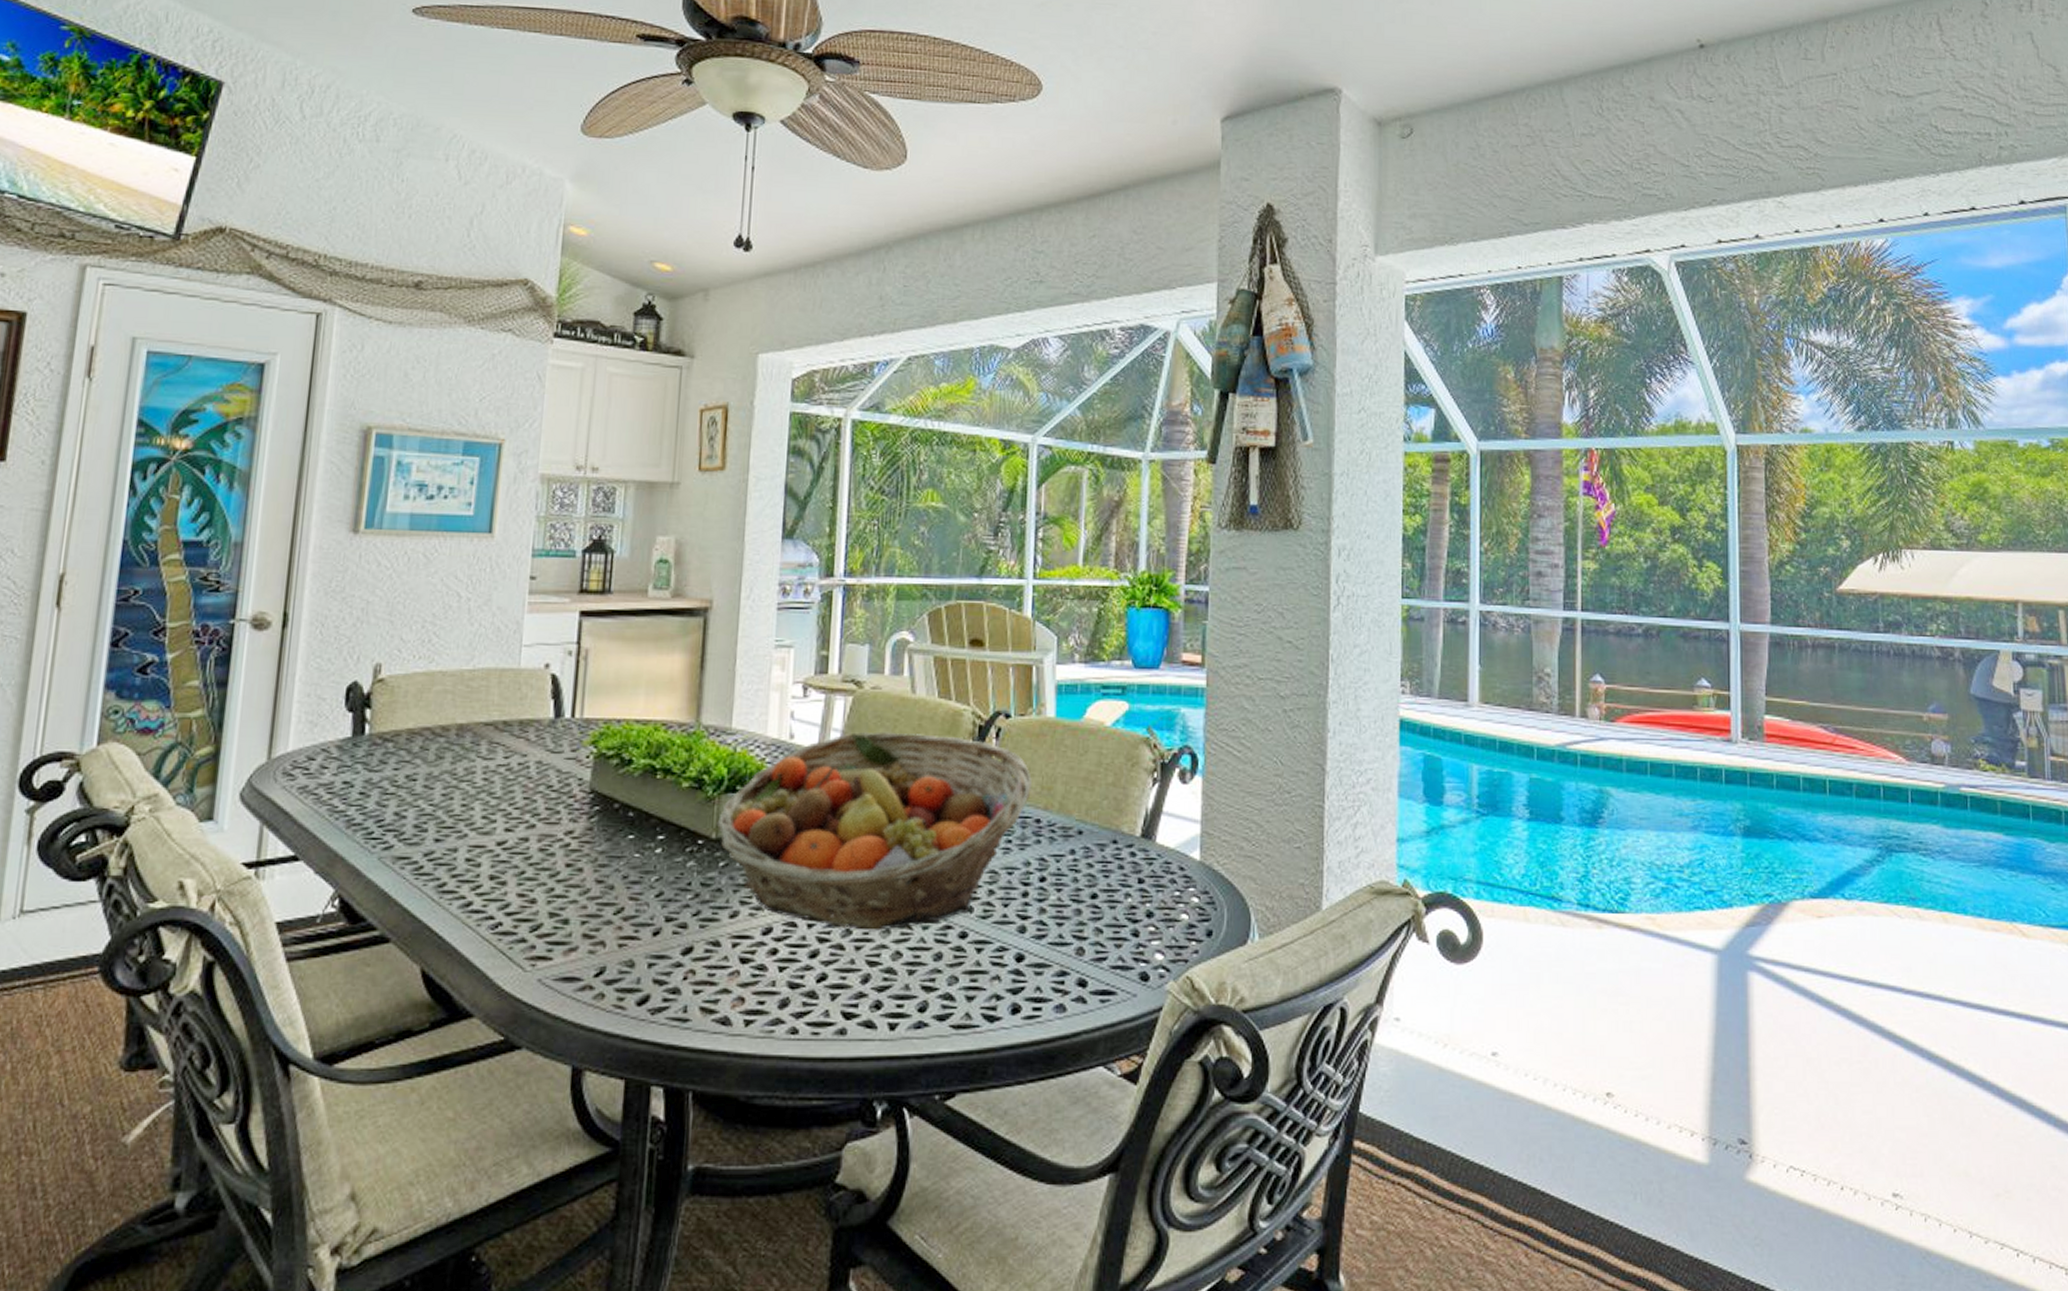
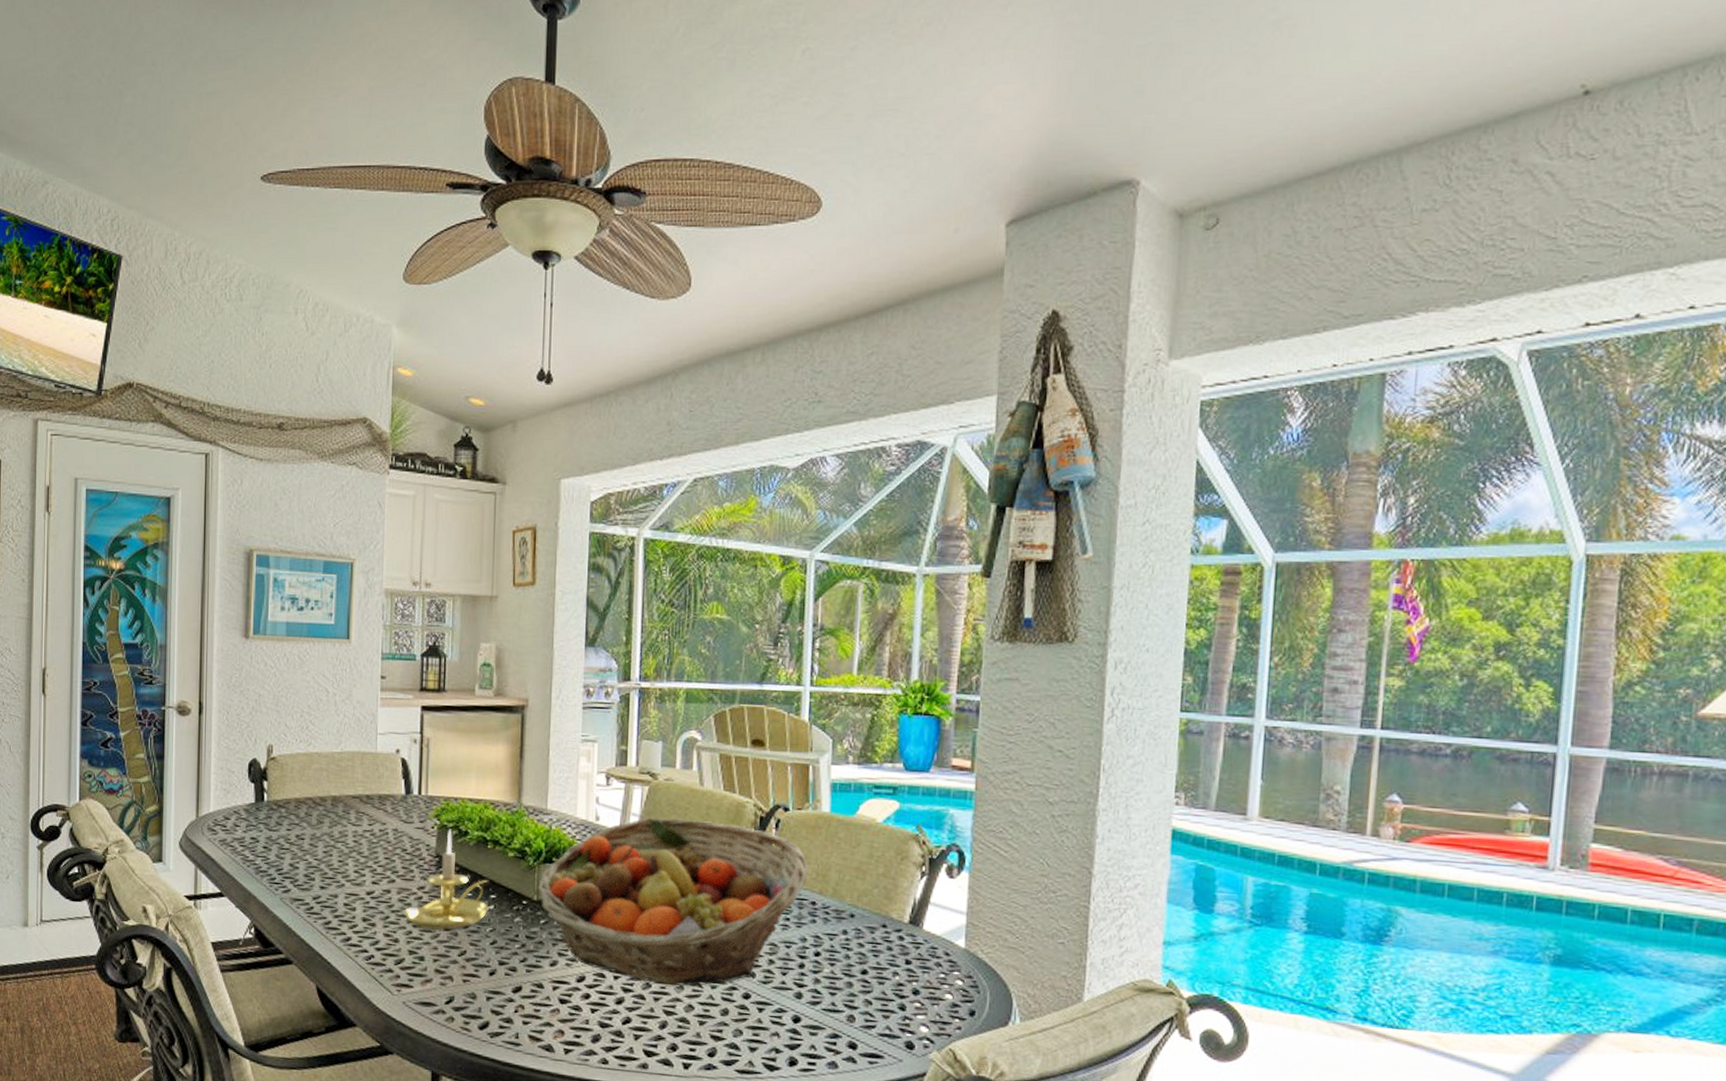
candle holder: none [546,757,656,884] -> present [404,829,489,930]

